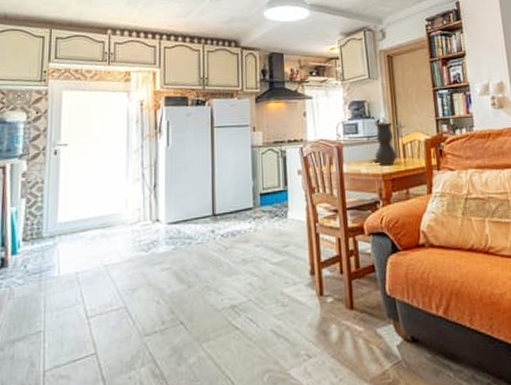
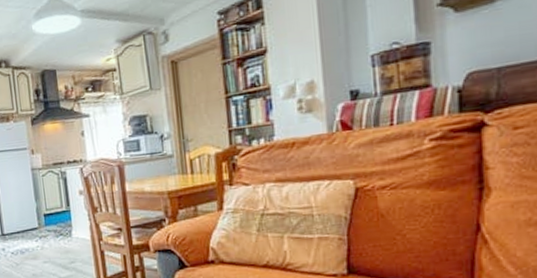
vase: present [375,122,398,167] -> none [158,136,185,184]

